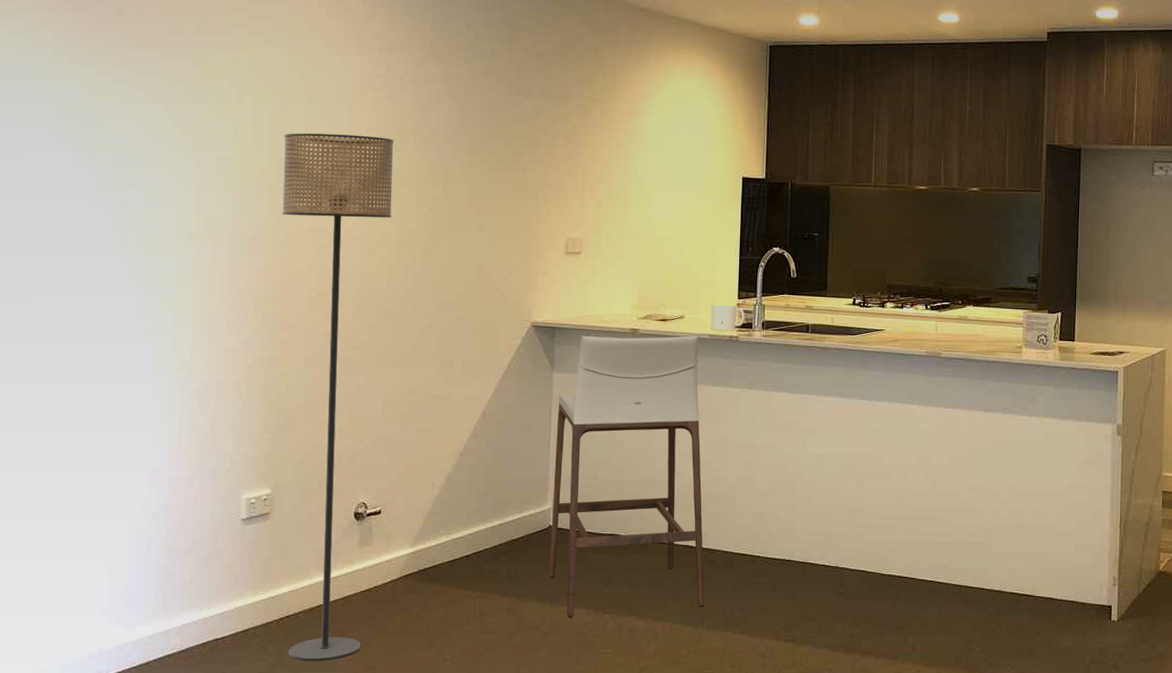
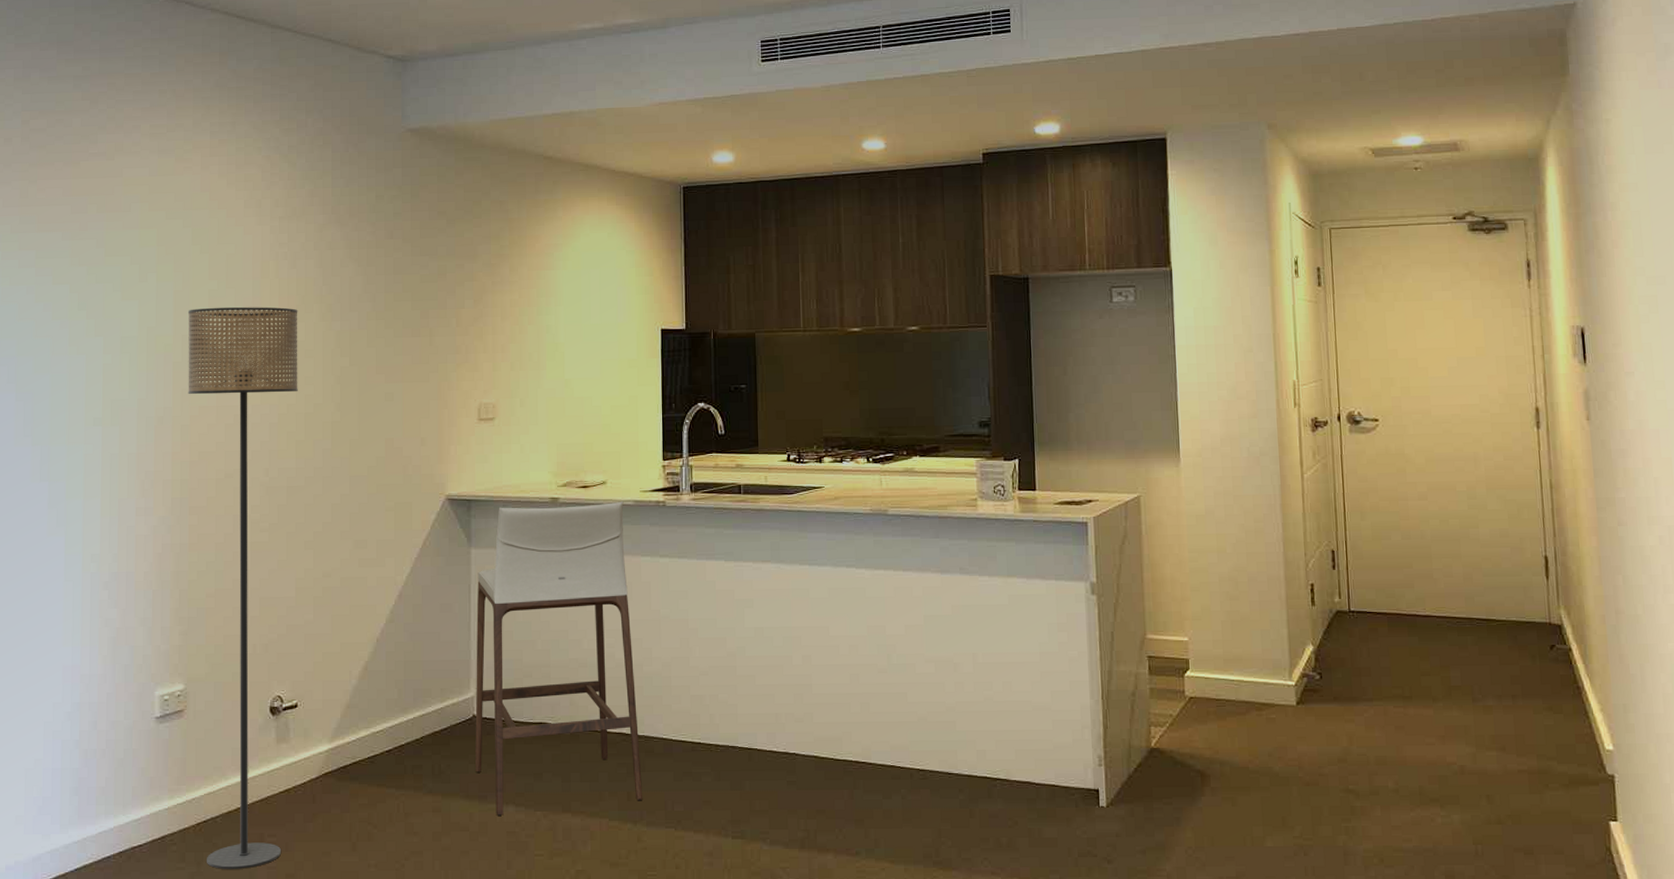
mug: present [711,305,745,332] -> none [635,468,672,497]

